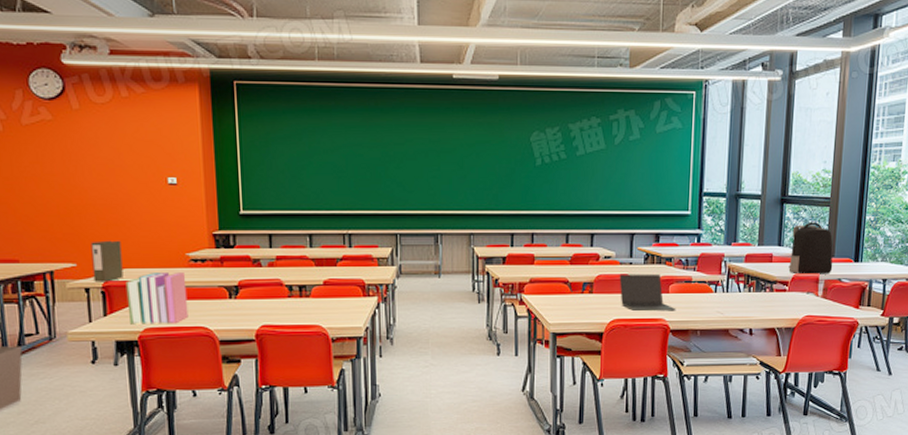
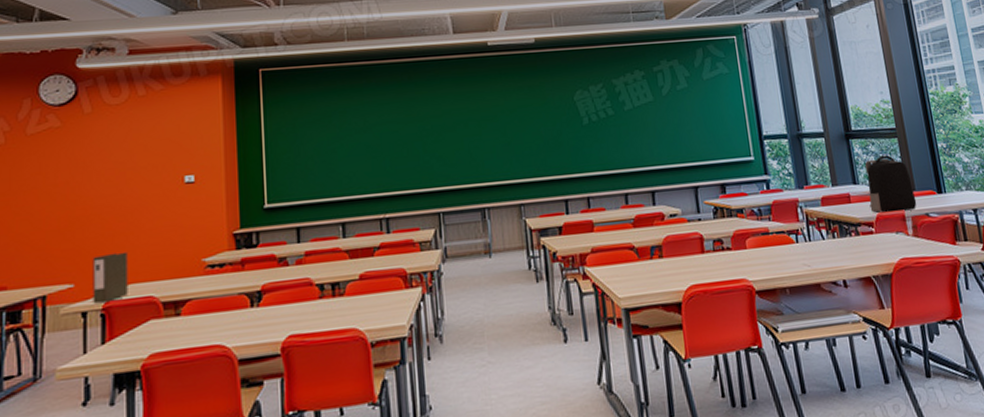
books: present [125,273,189,325] -> none [130,282,202,352]
laptop: present [619,273,676,312] -> none [689,228,758,273]

